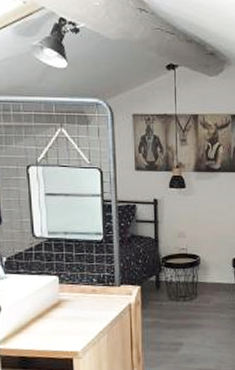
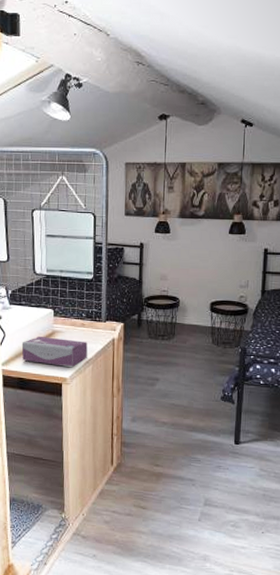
tissue box: none [22,306,101,339] -> present [21,335,88,367]

